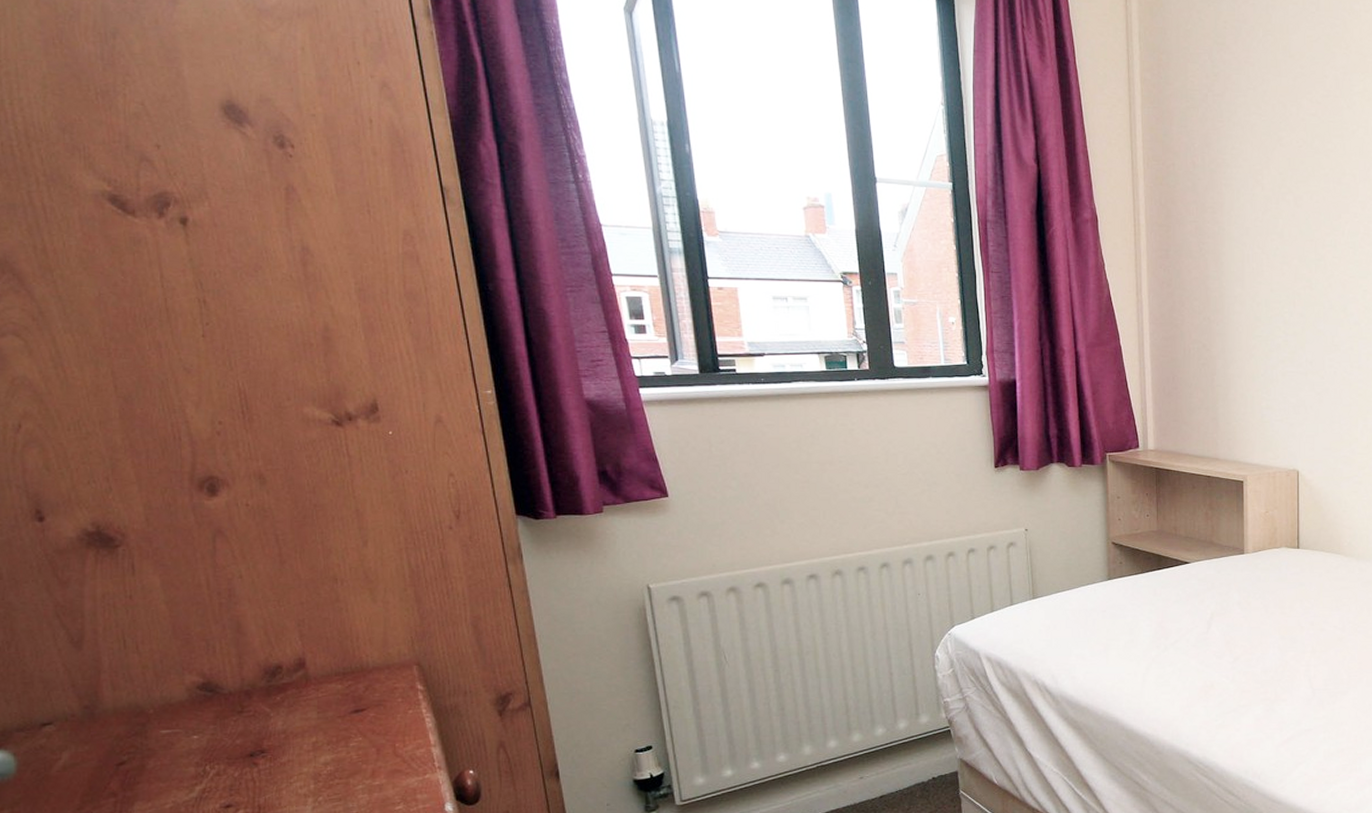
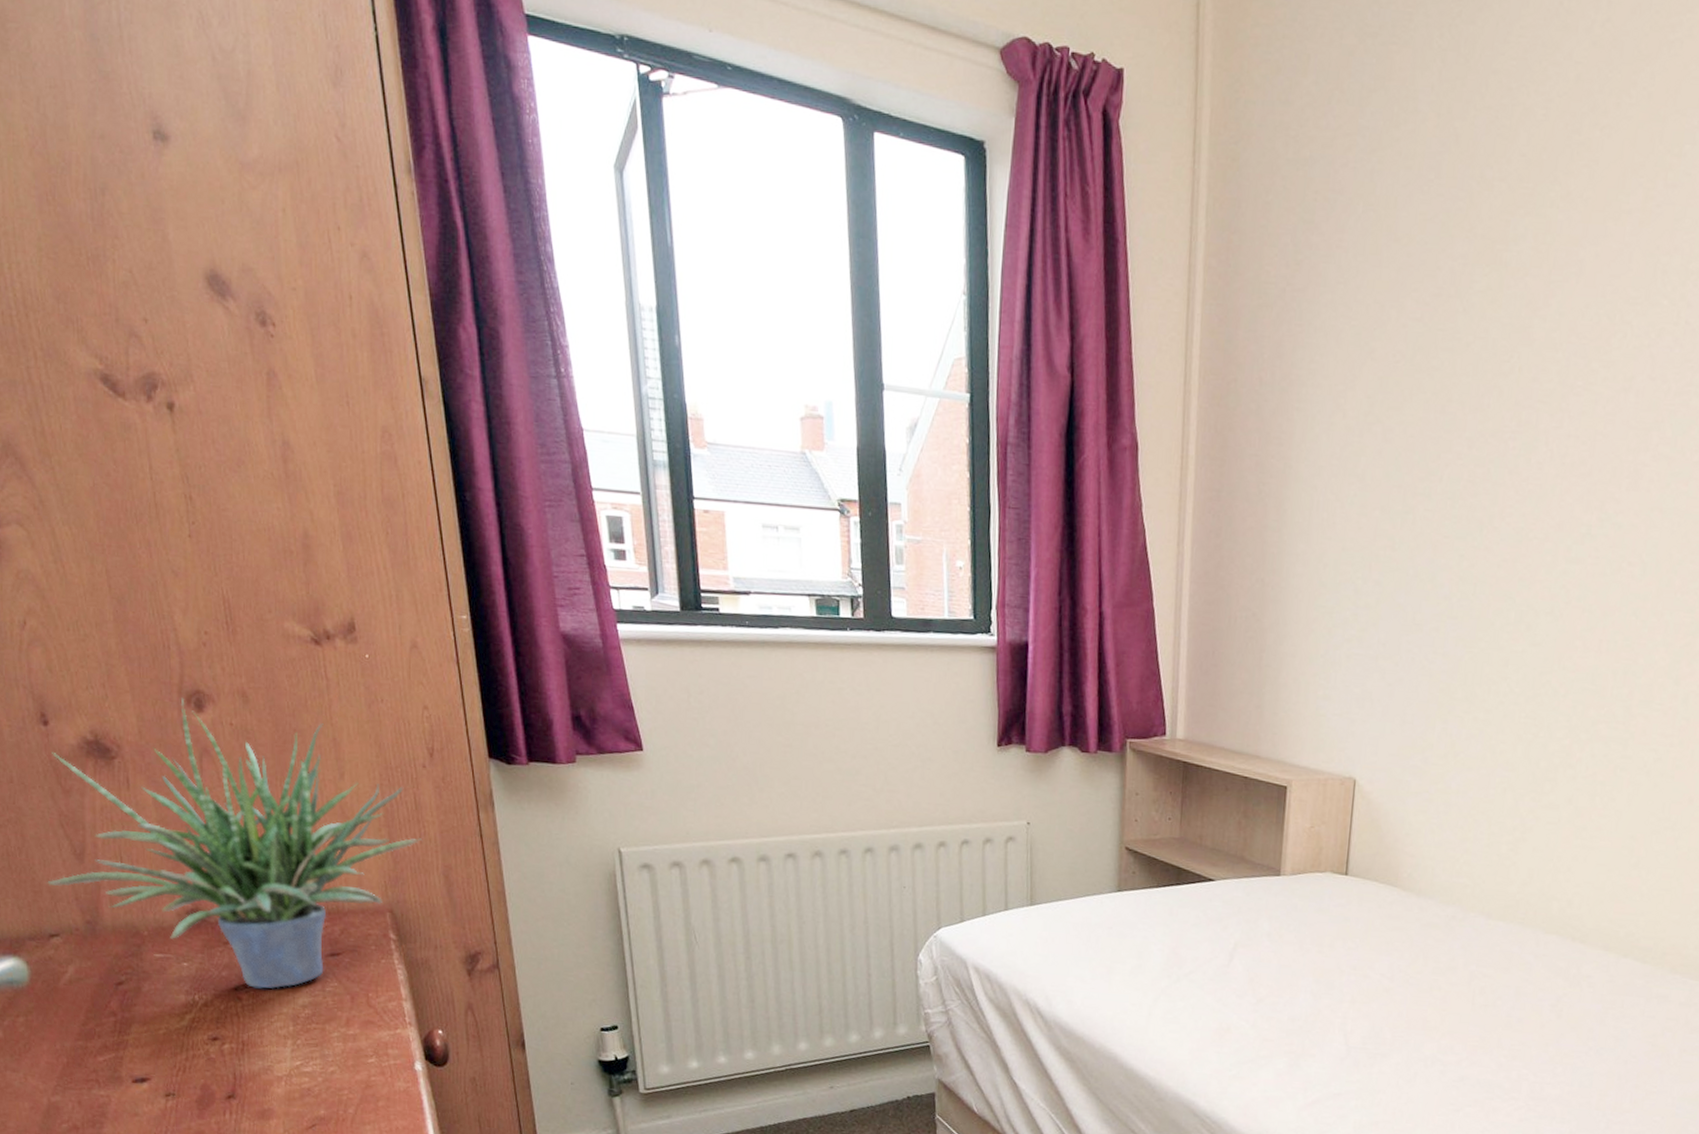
potted plant: none [39,484,449,752] -> present [47,697,422,989]

